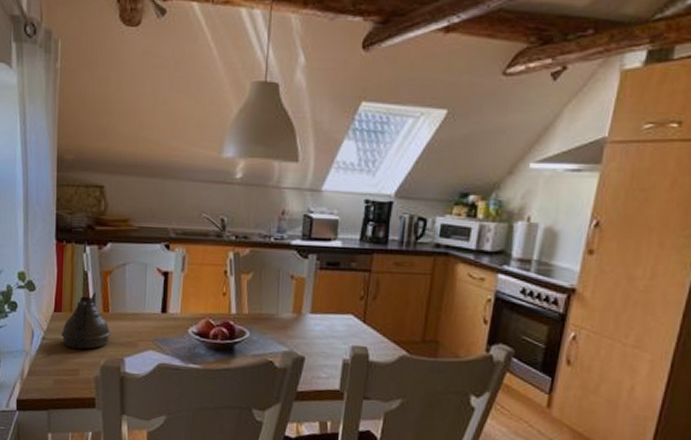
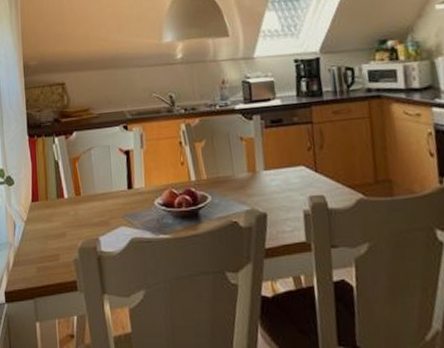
teapot: present [61,292,111,349] -> none [40,178,85,235]

